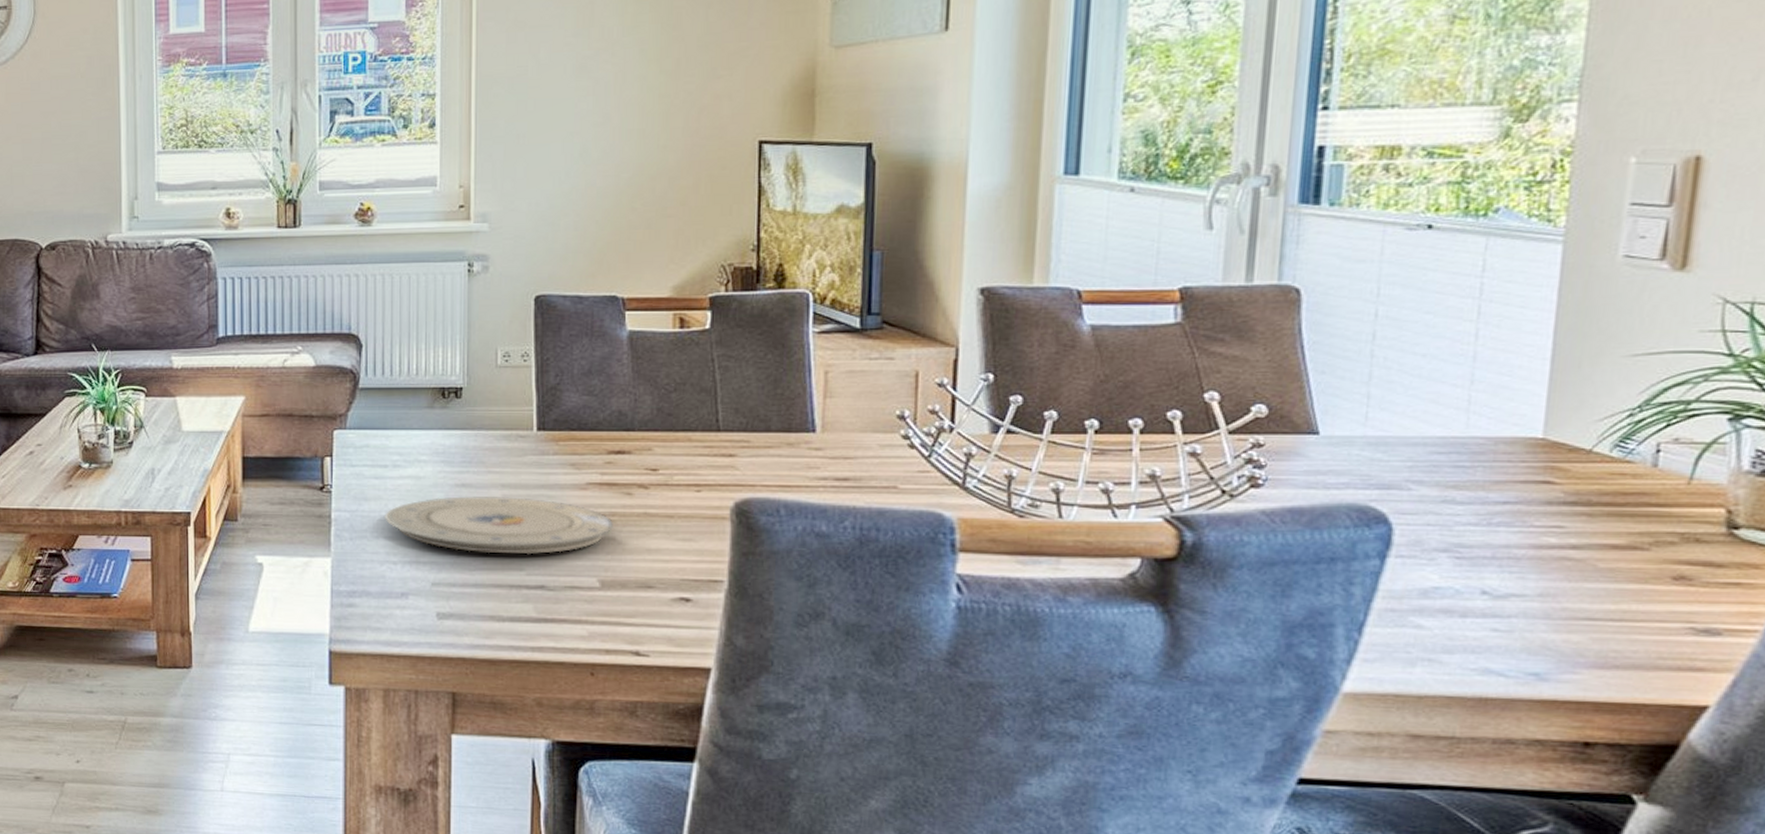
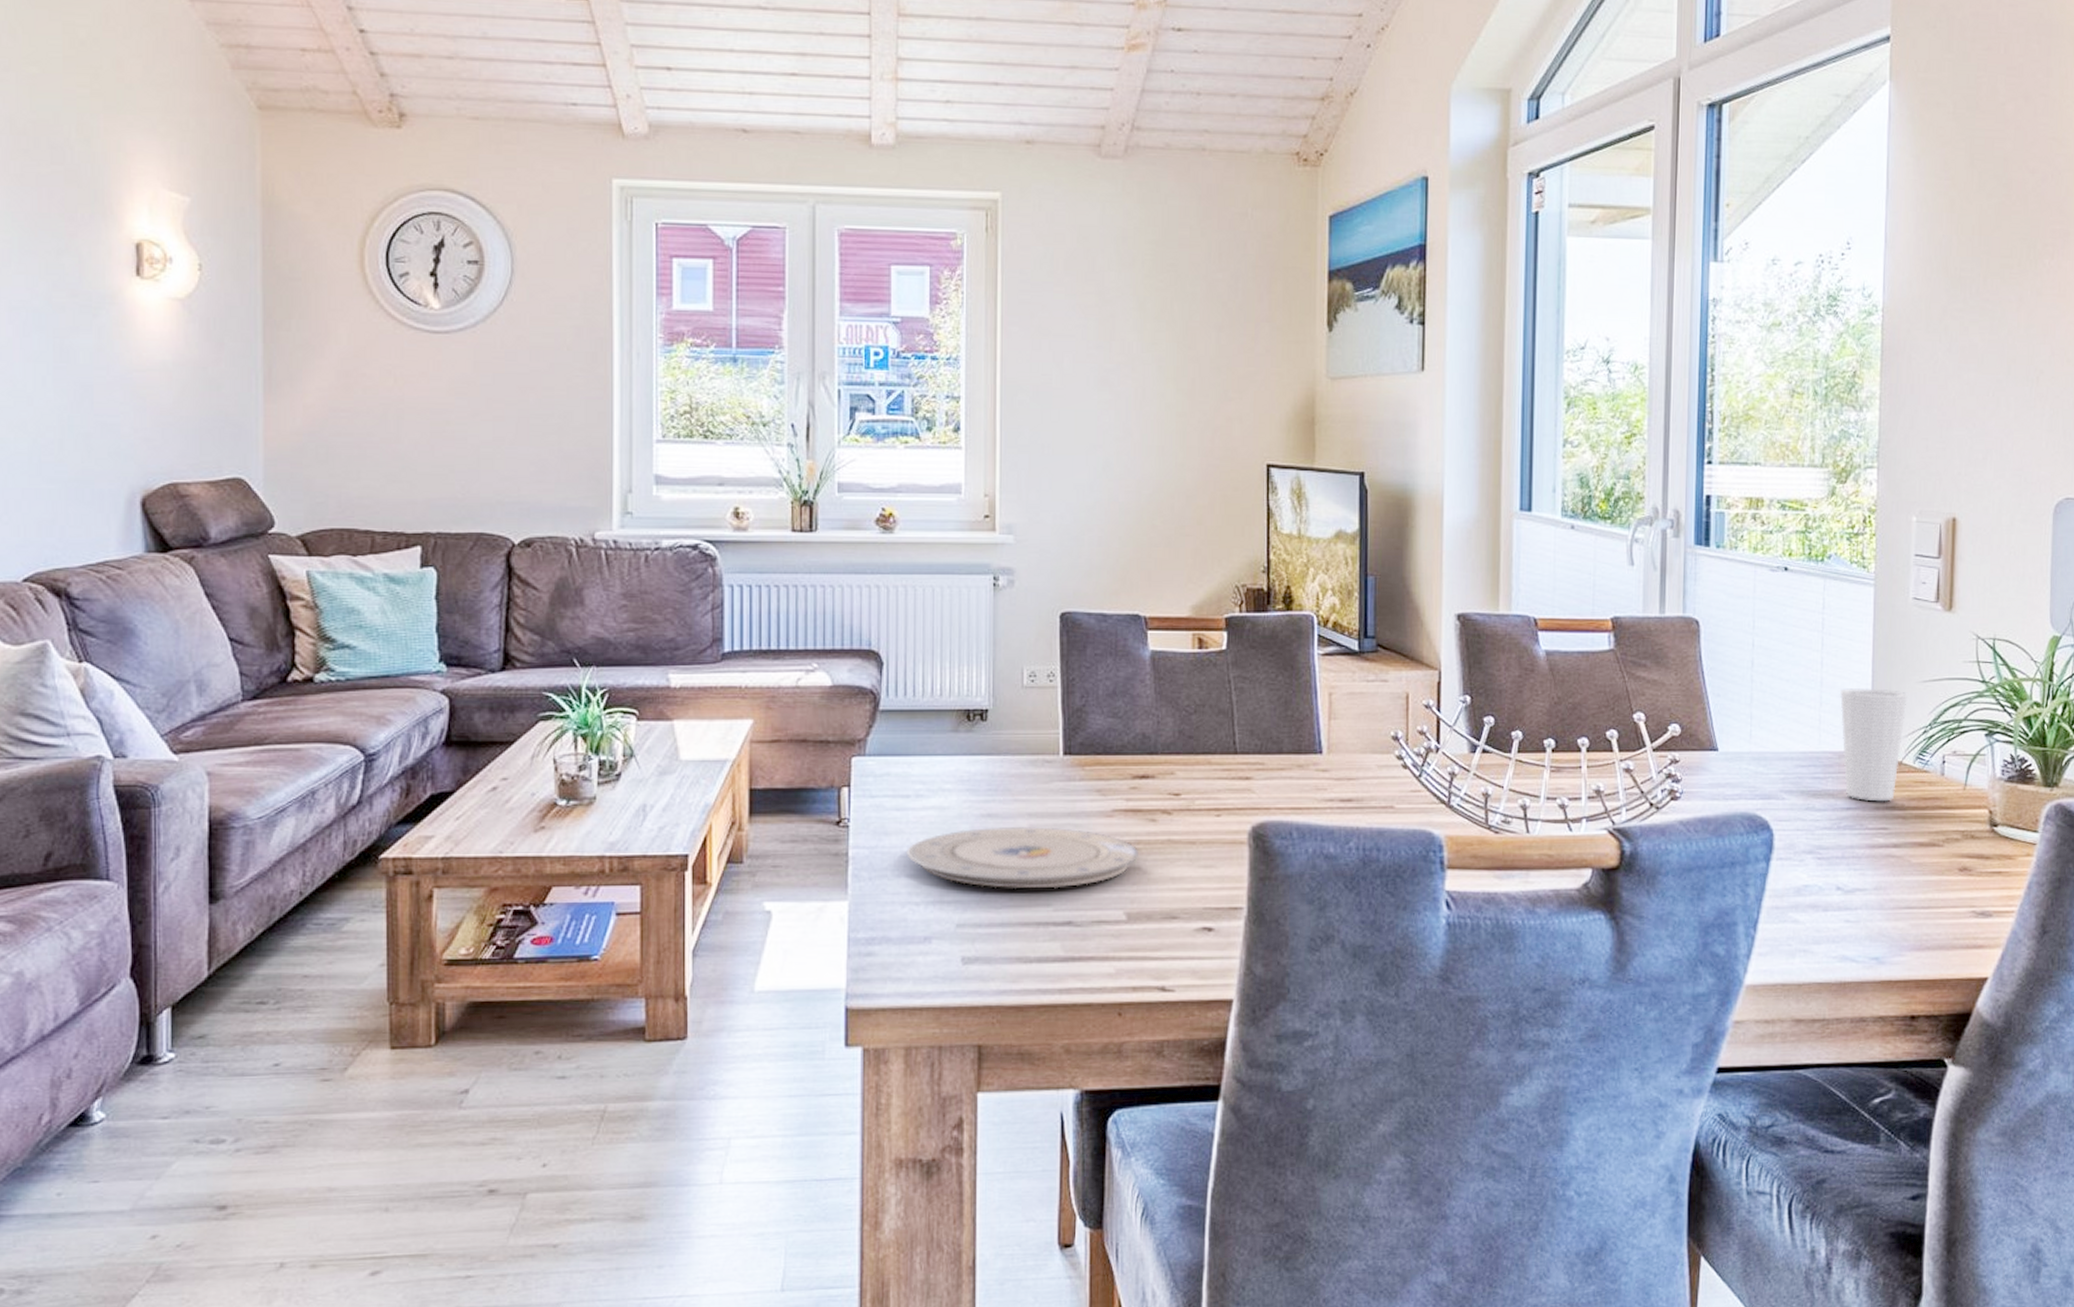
cup: none [1500,364,1606,496] -> present [1839,688,1908,802]

